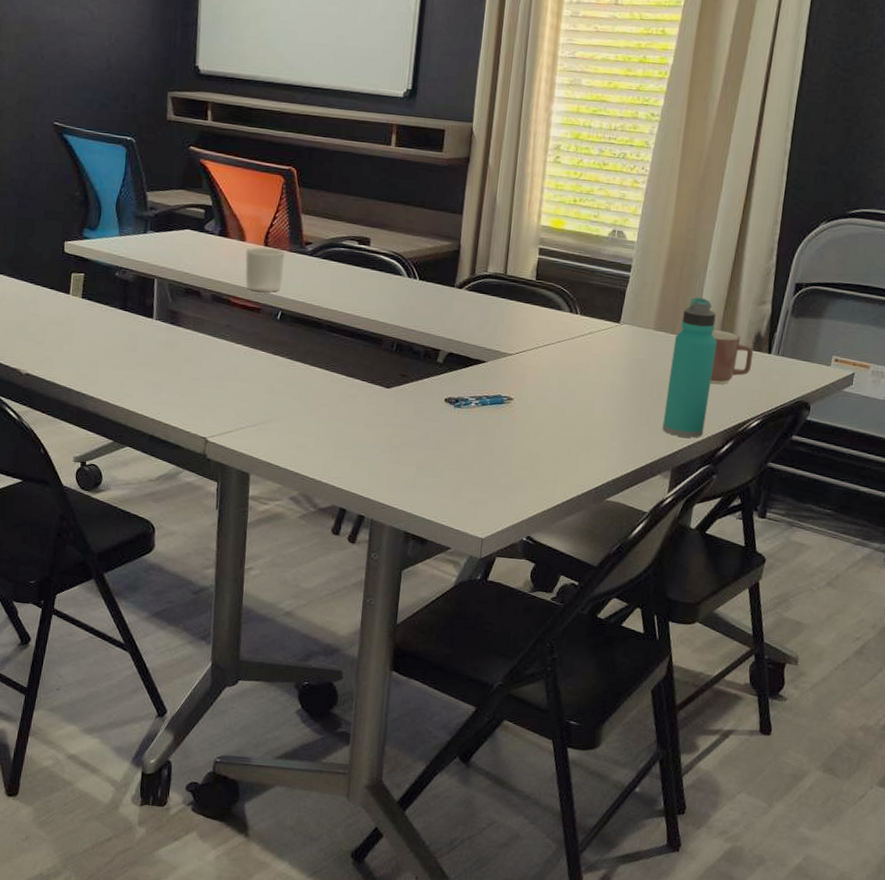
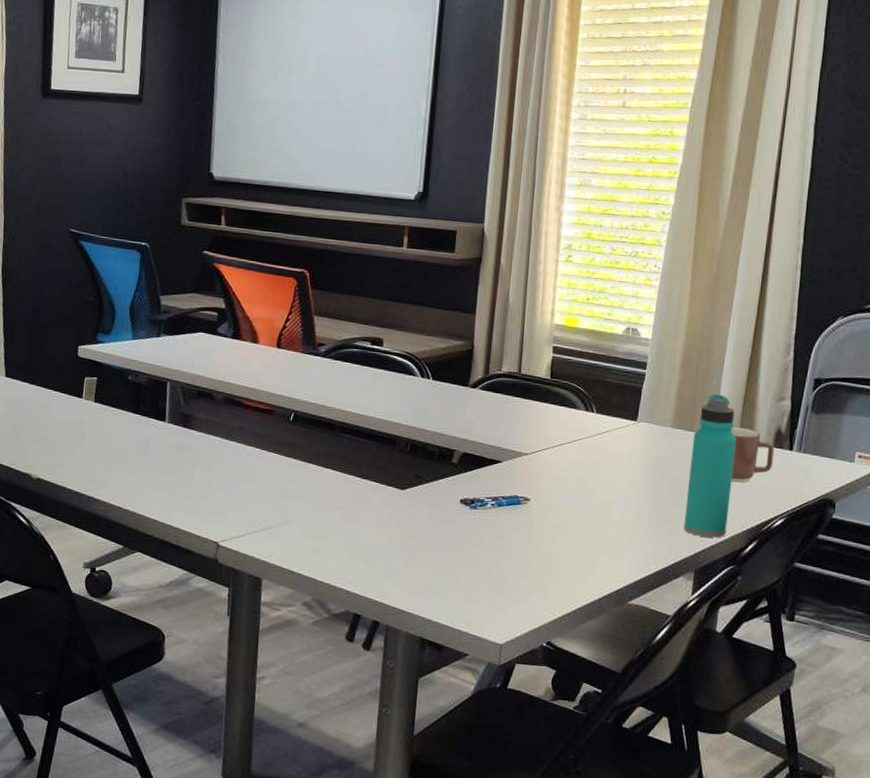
mug: present [245,247,284,293] -> none [258,349,297,394]

